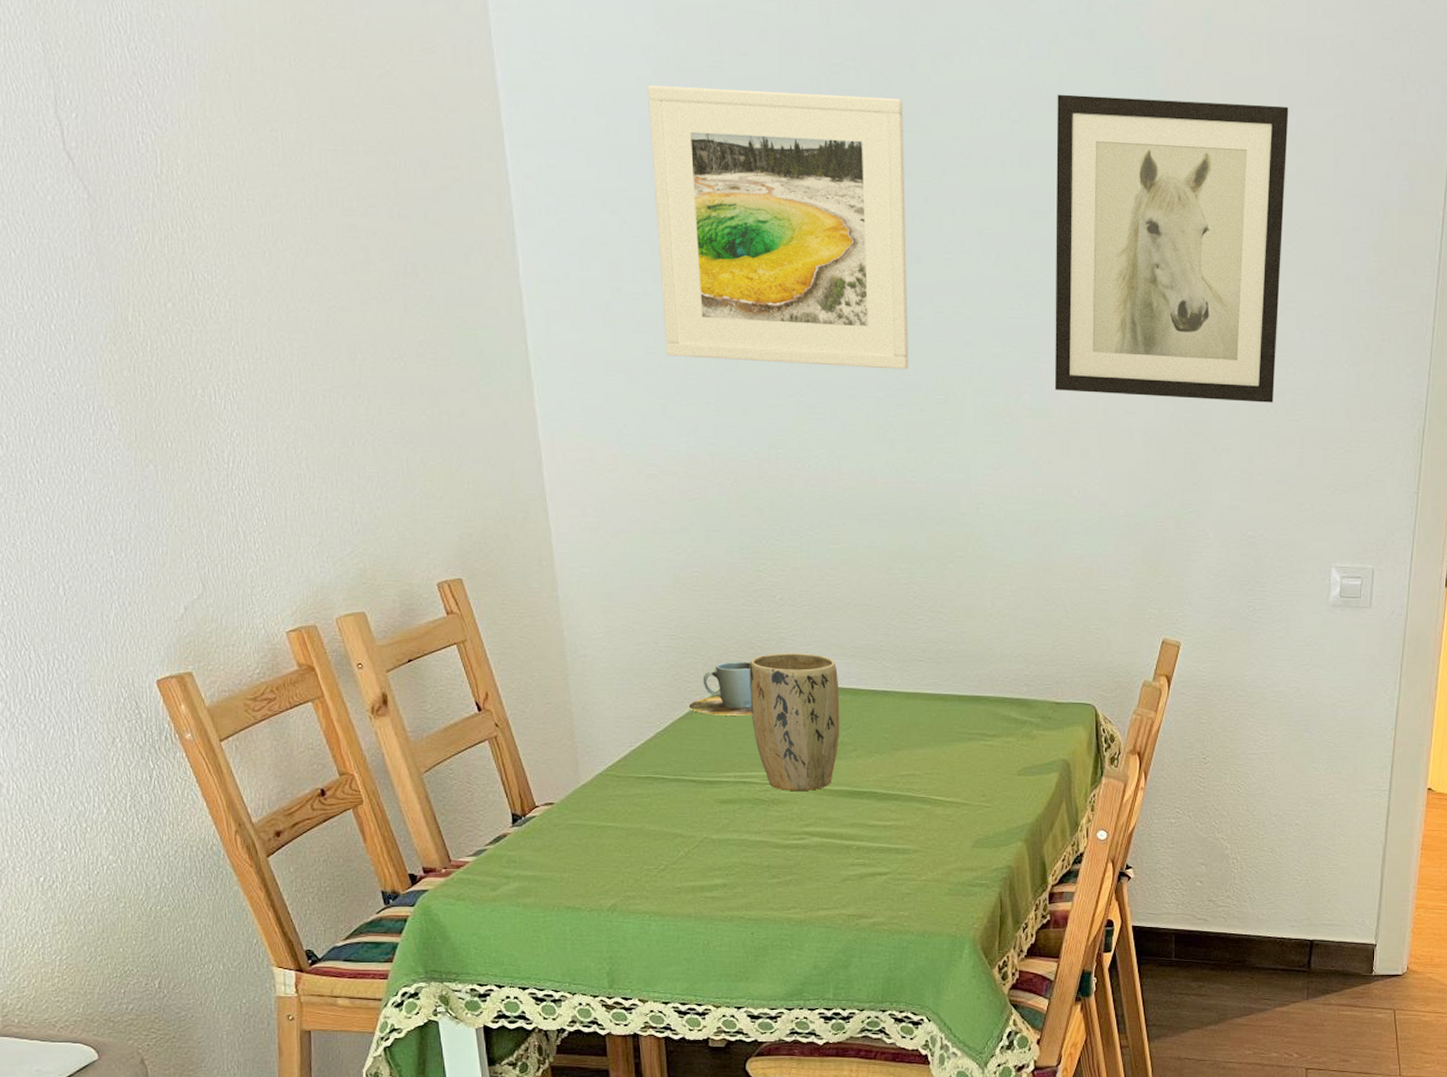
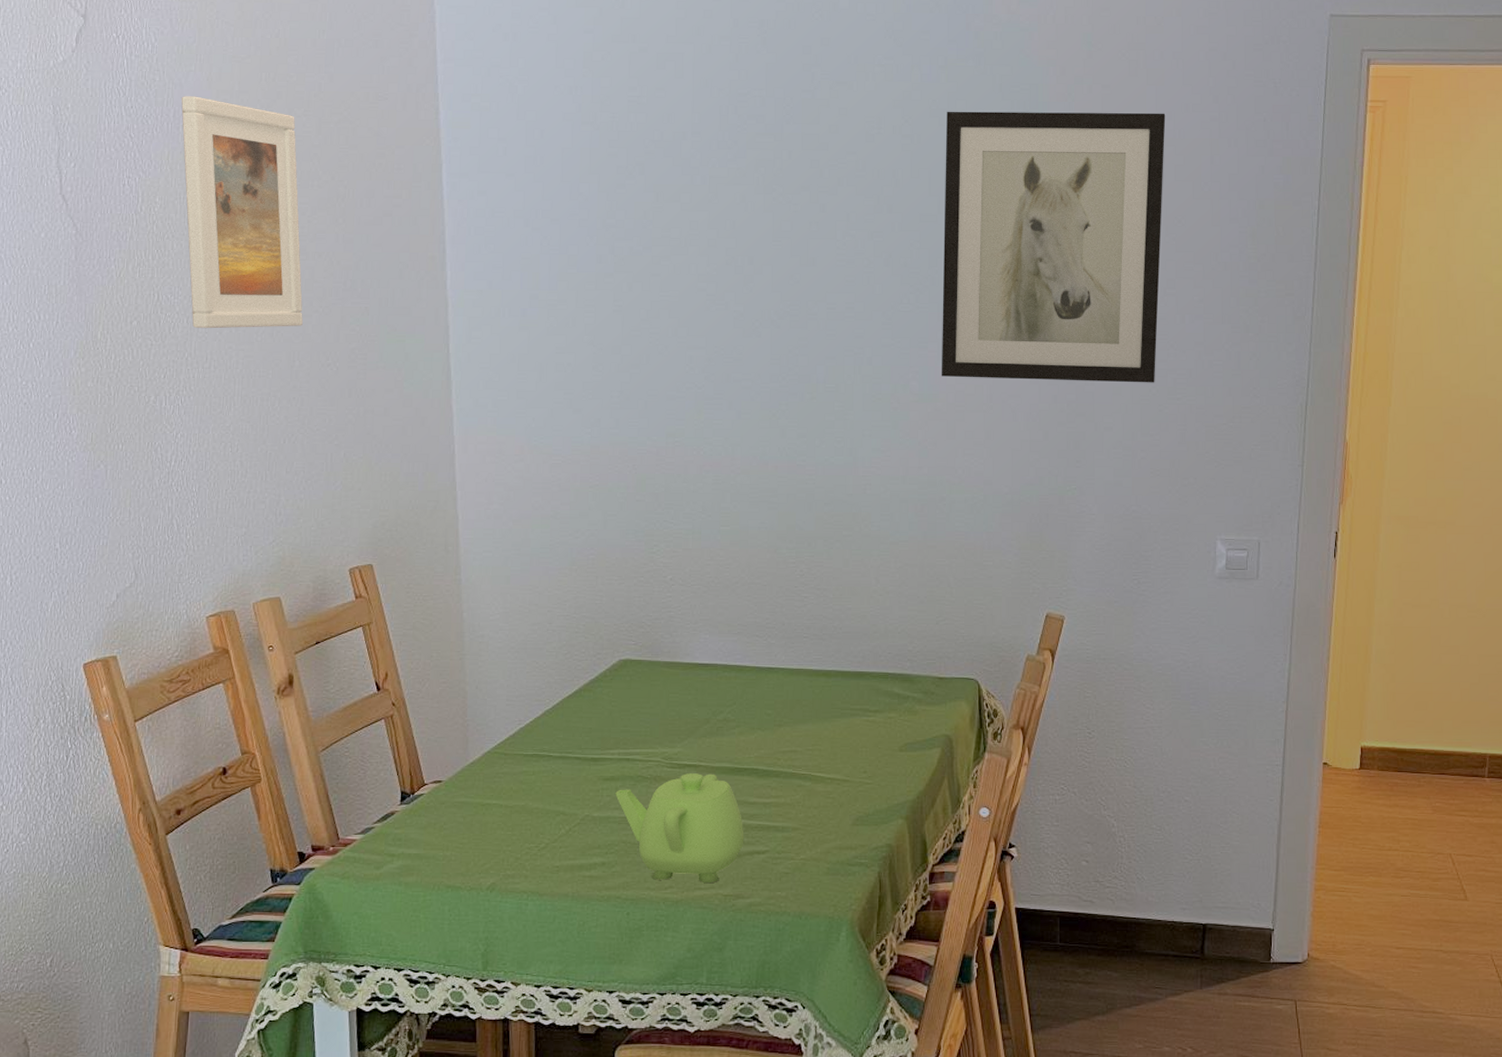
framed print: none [193,37,361,315] -> present [181,96,303,329]
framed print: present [647,85,909,370] -> none [572,119,804,362]
cup: present [688,661,753,716] -> none [577,640,640,693]
teapot: none [733,796,866,904] -> present [615,773,744,884]
plant pot: present [749,652,840,790] -> none [637,630,725,767]

